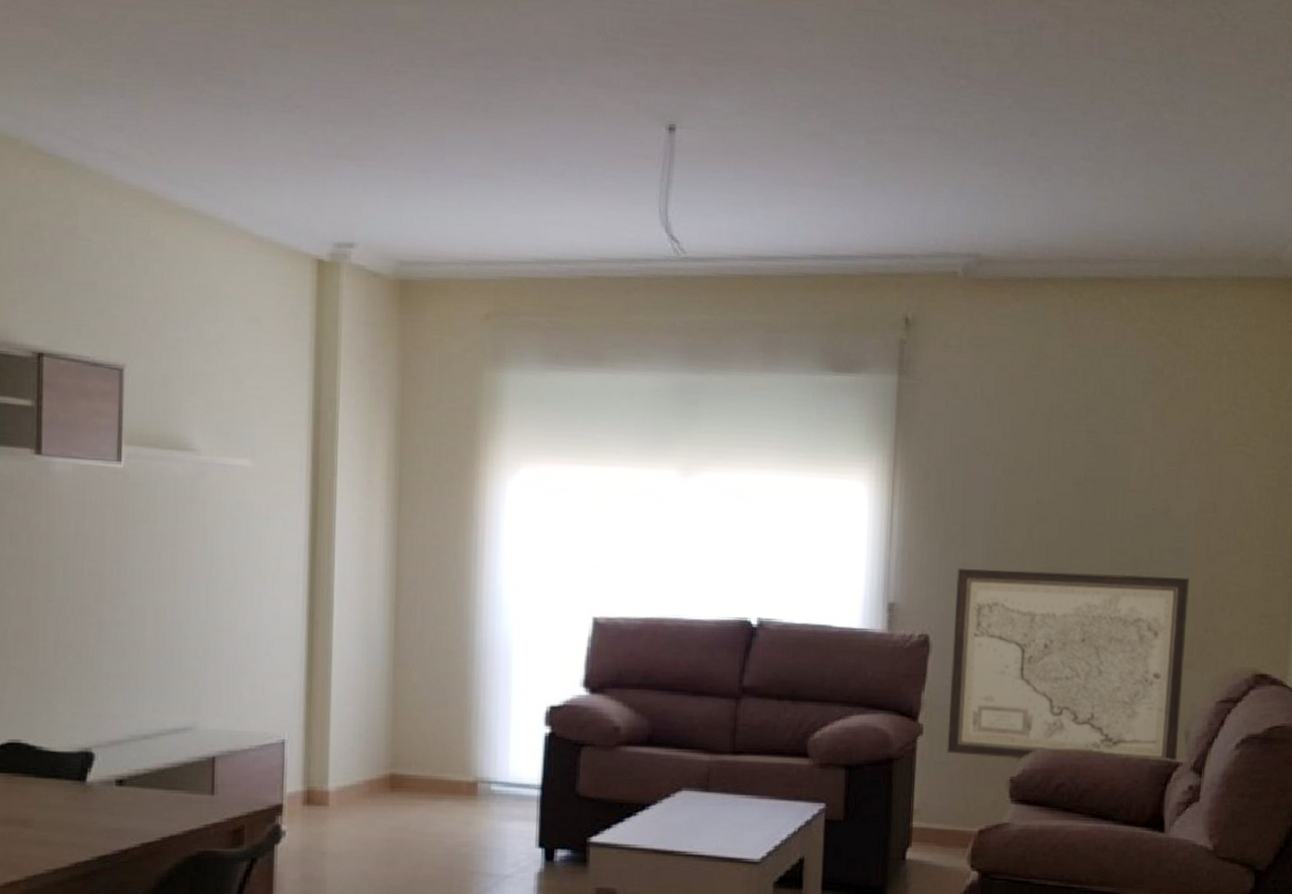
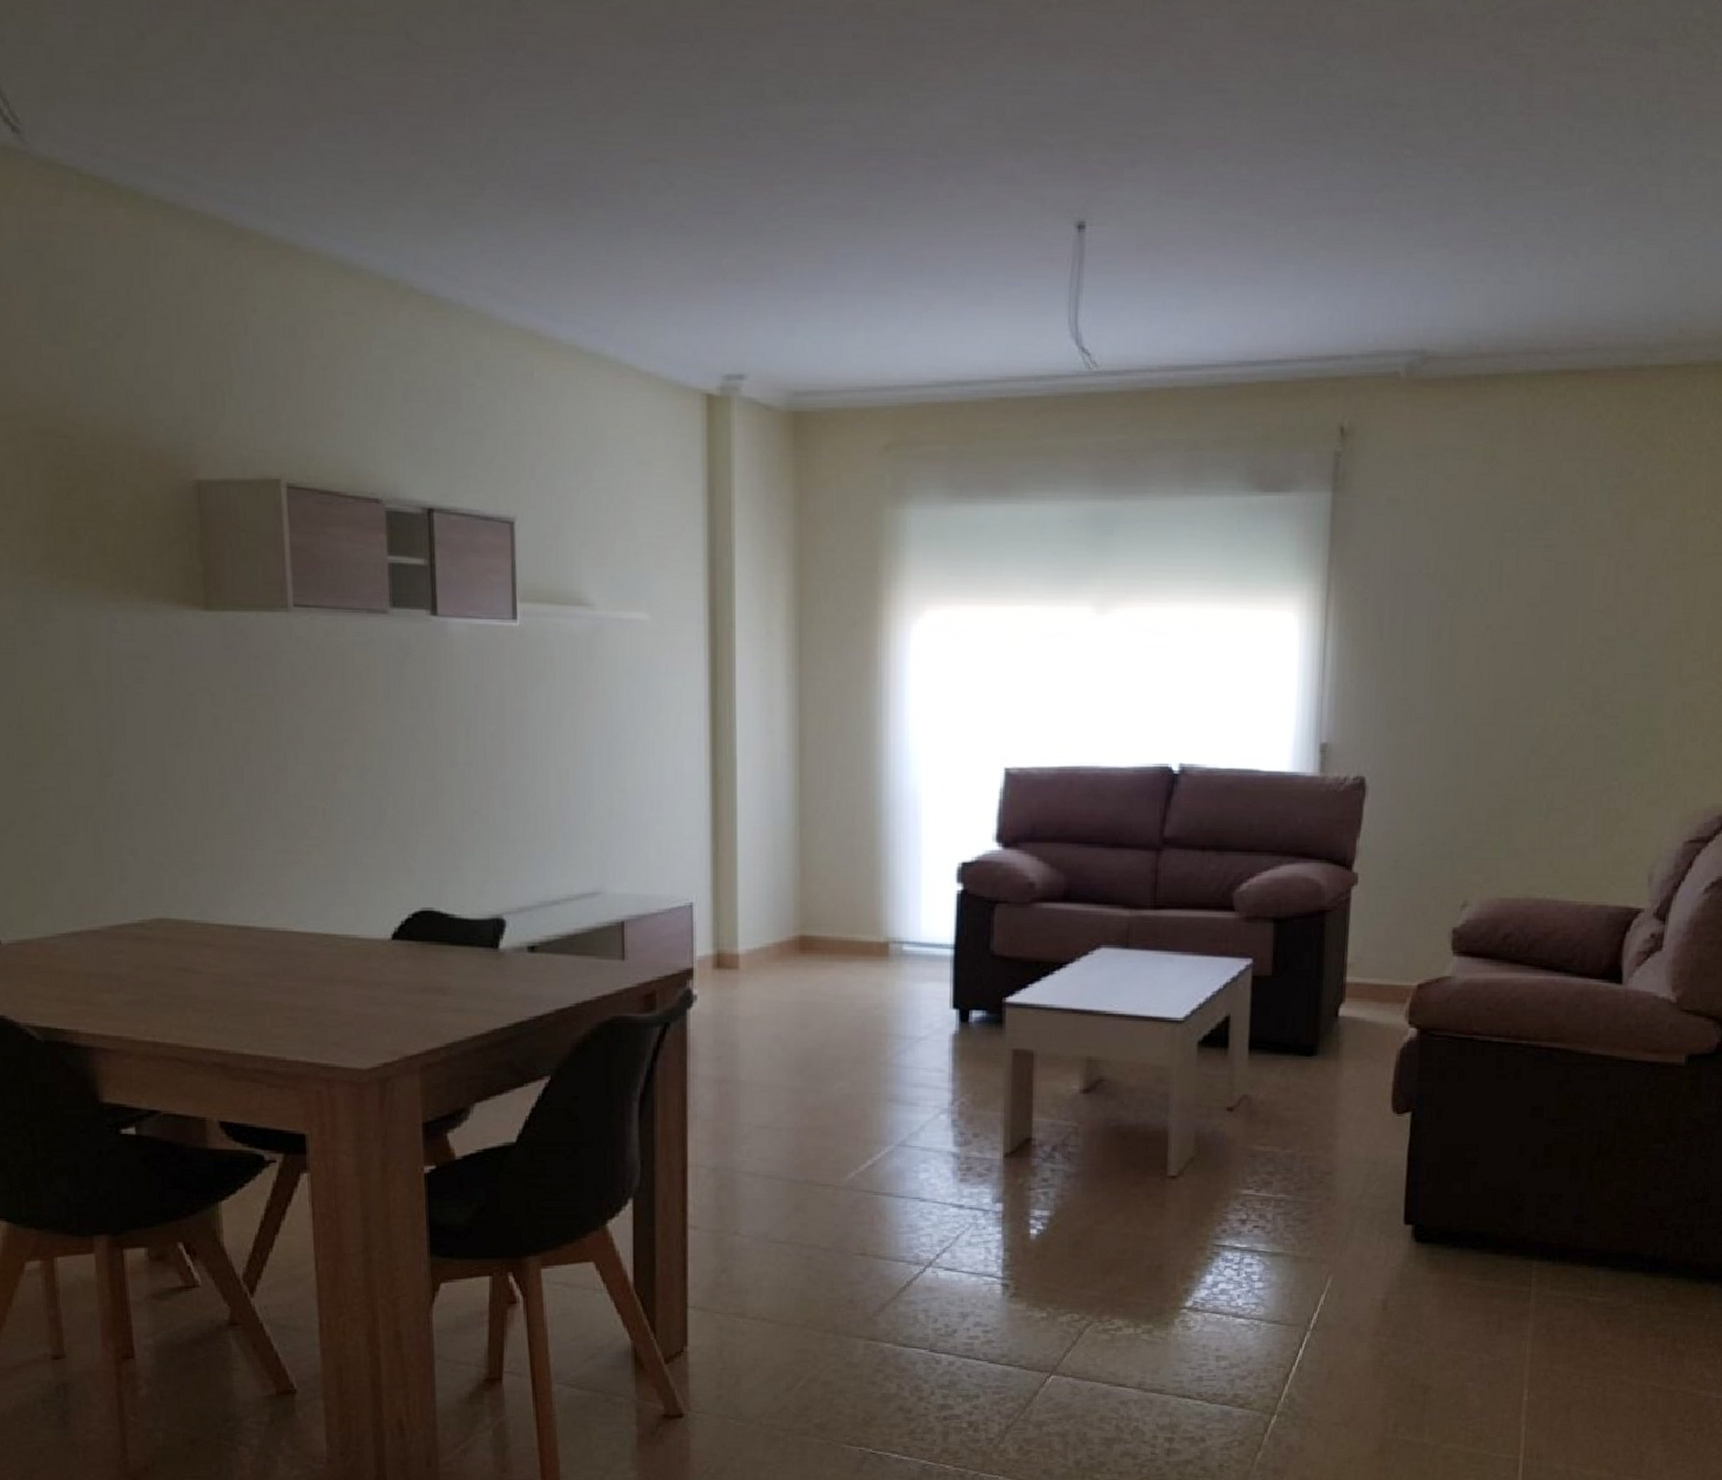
wall art: present [947,569,1190,762] -> none [1383,703,1657,909]

